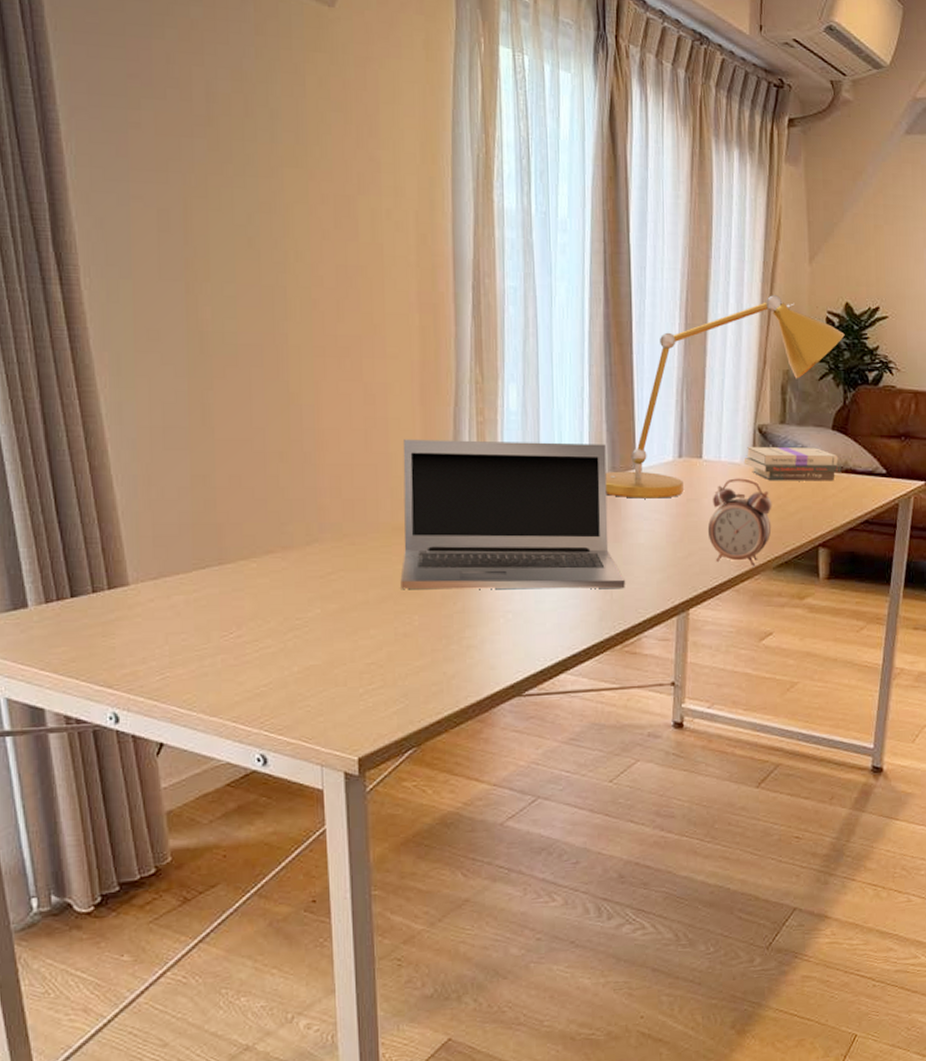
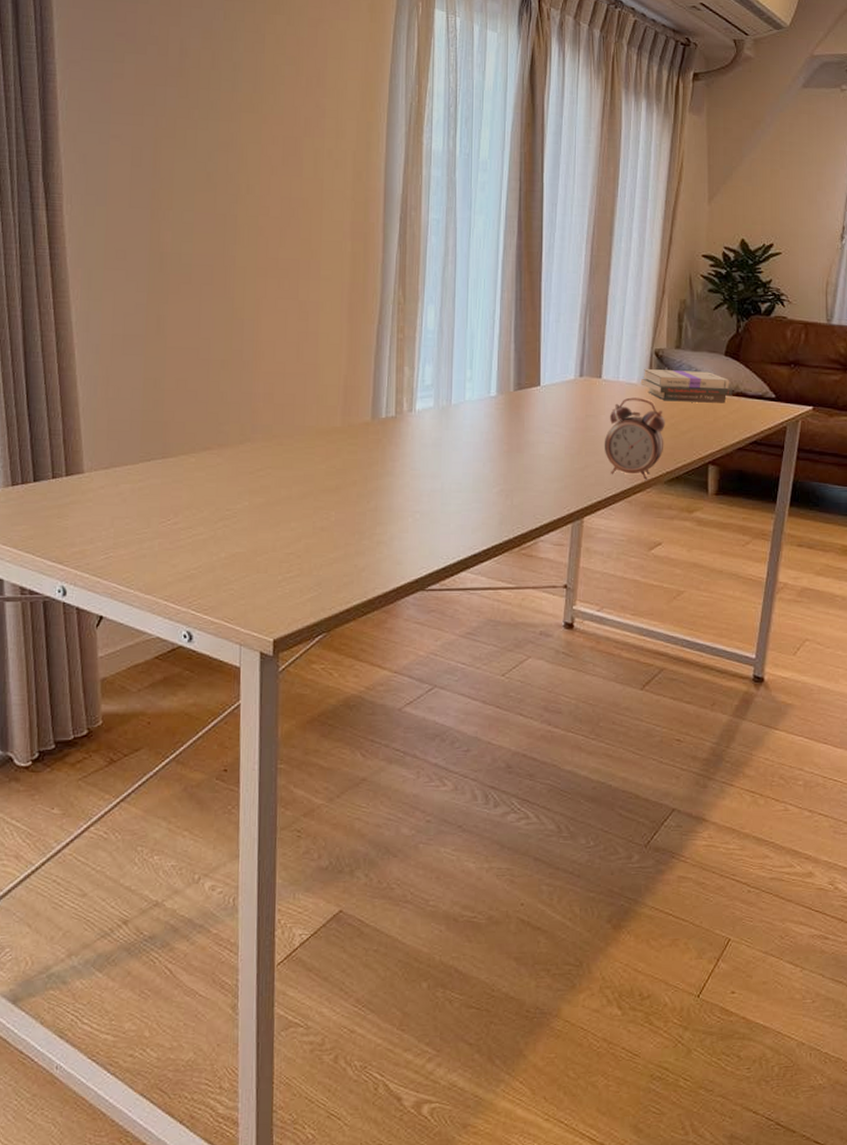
laptop: present [400,439,625,590] -> none [321,352,525,495]
desk lamp: present [605,295,845,499] -> none [511,231,740,414]

